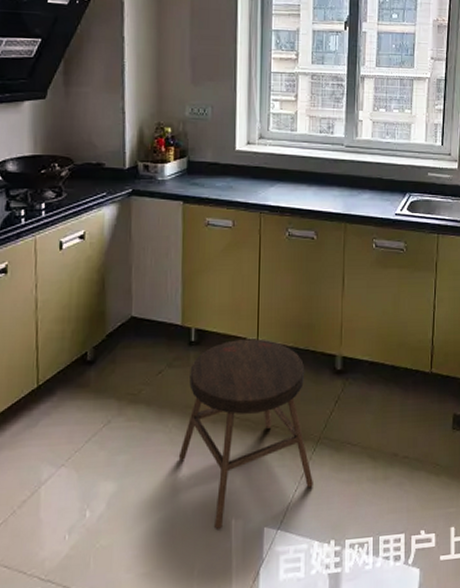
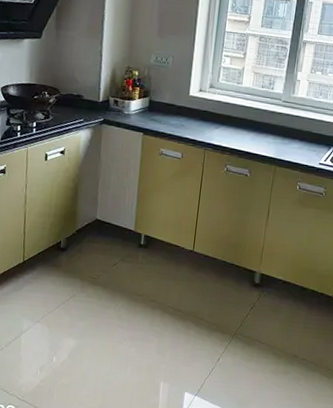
stool: present [178,339,313,529] -> none [124,248,229,387]

